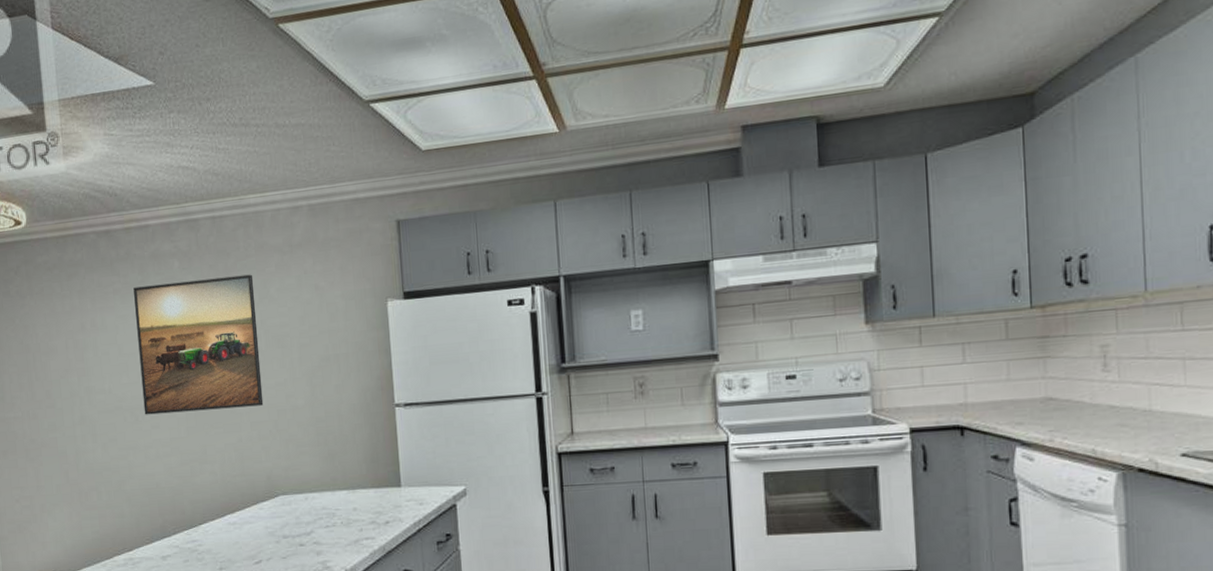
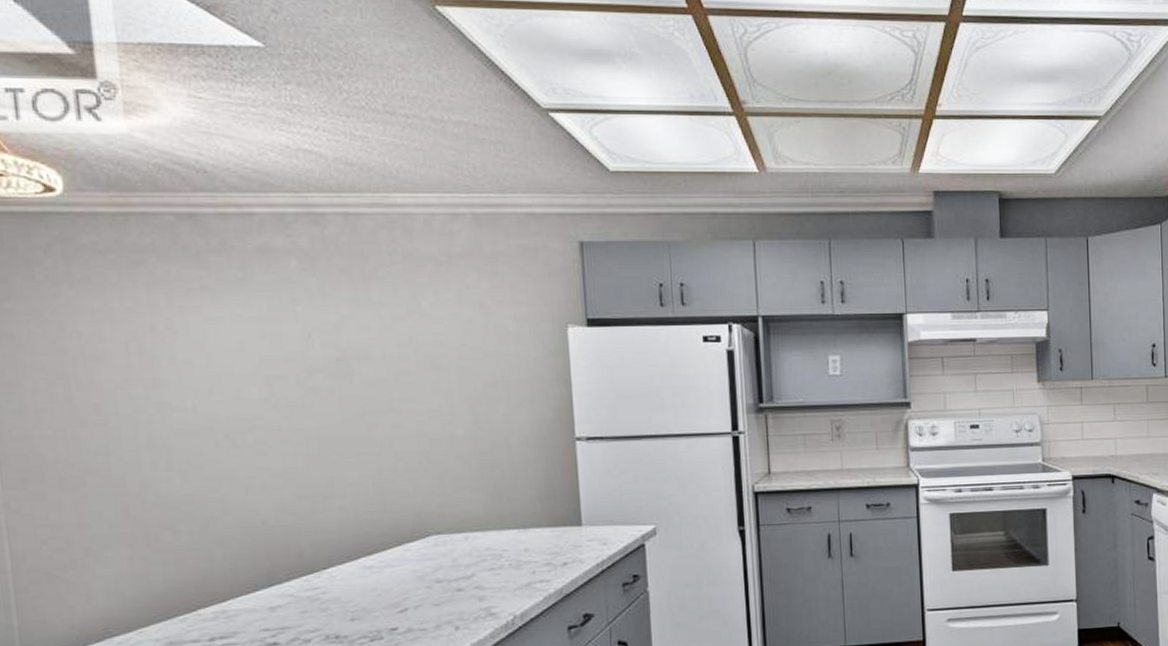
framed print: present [133,274,264,415] -> none [230,283,412,440]

